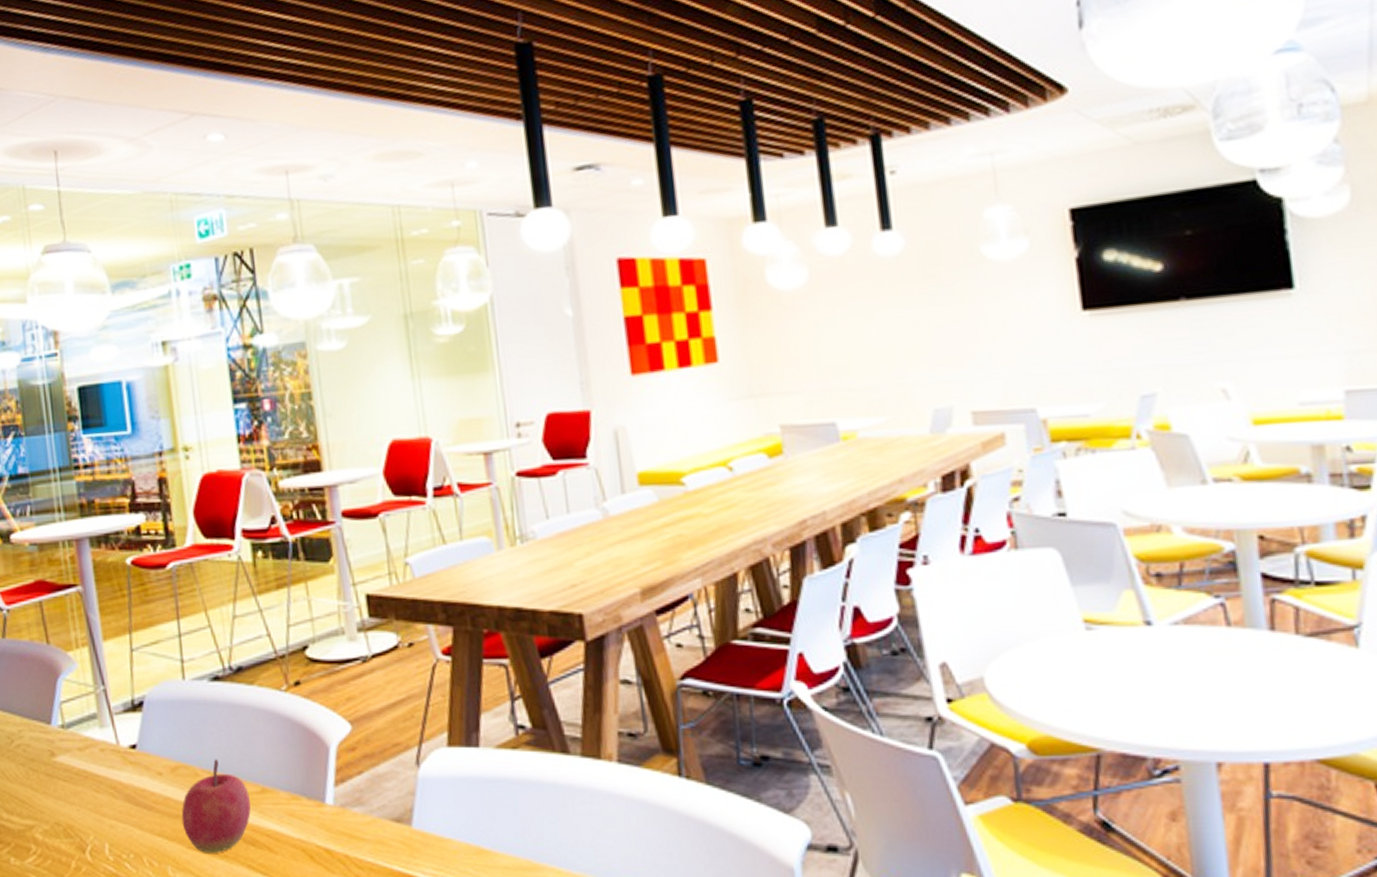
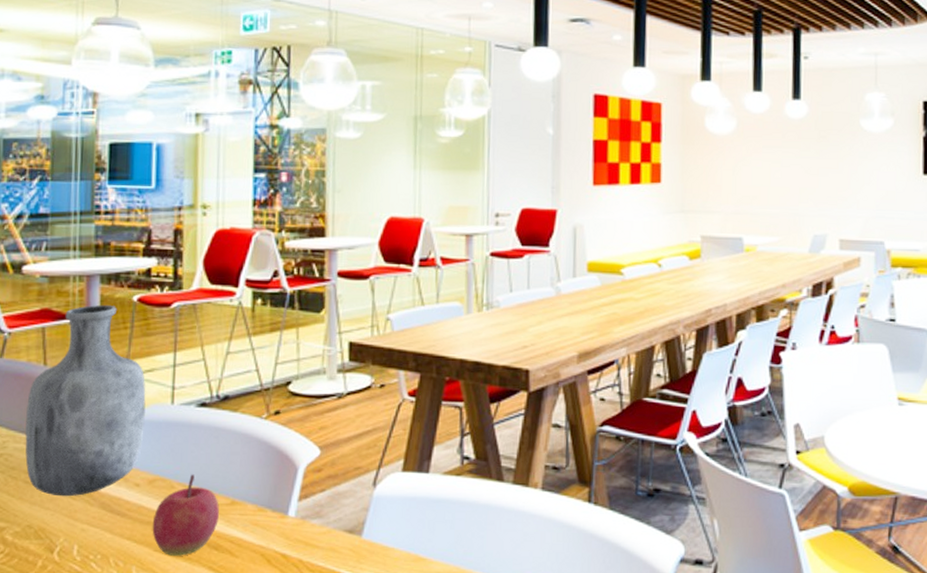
vase: none [36,570,159,790] -> present [25,304,146,497]

